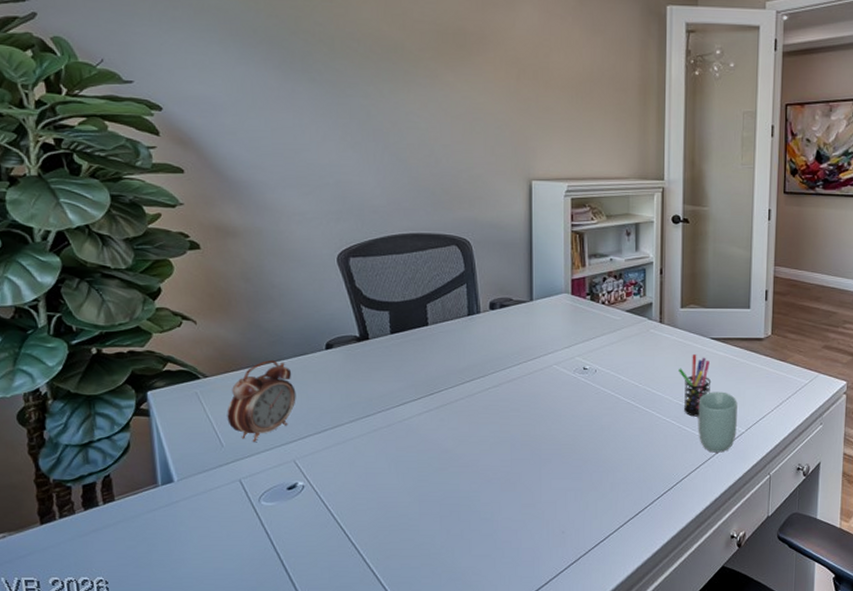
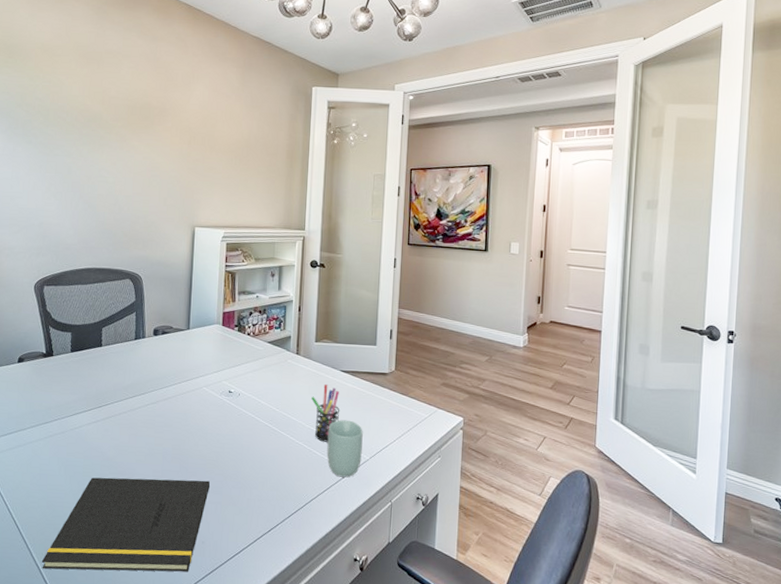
notepad: none [377,467,568,575] -> present [41,477,211,572]

